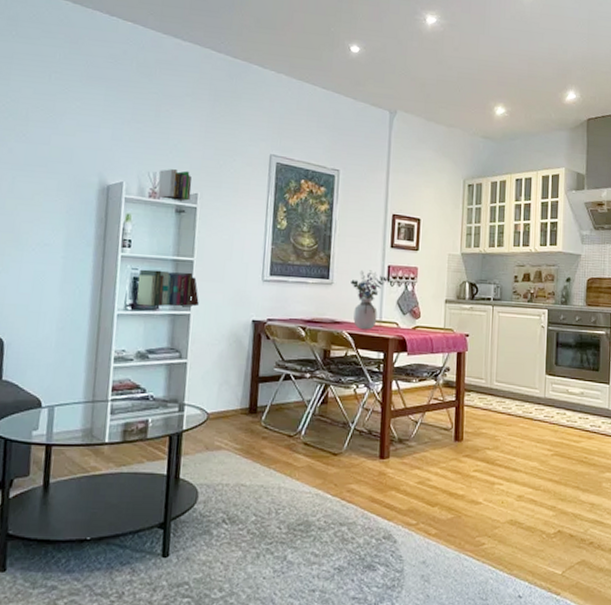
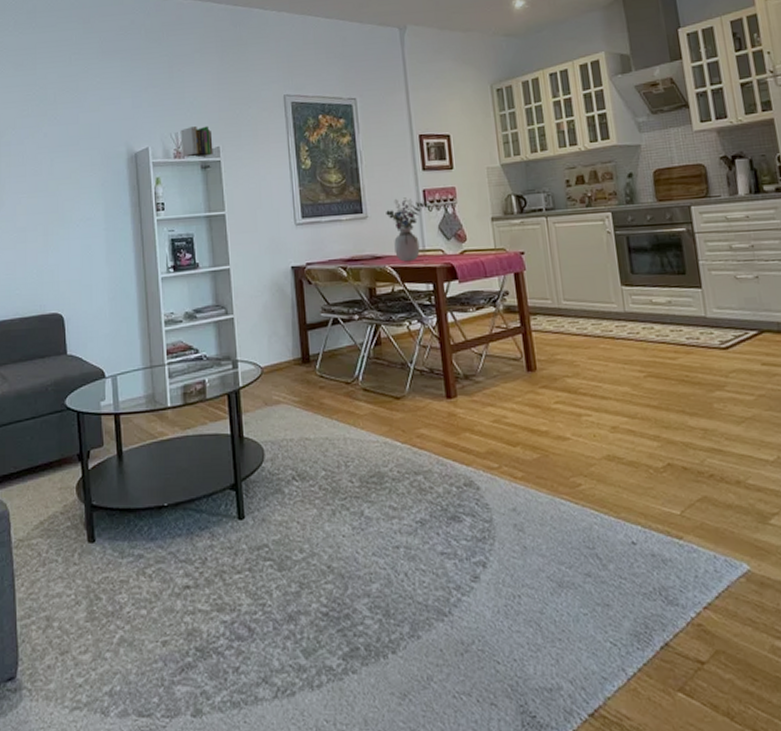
books: present [136,269,199,307] -> none [175,226,236,267]

